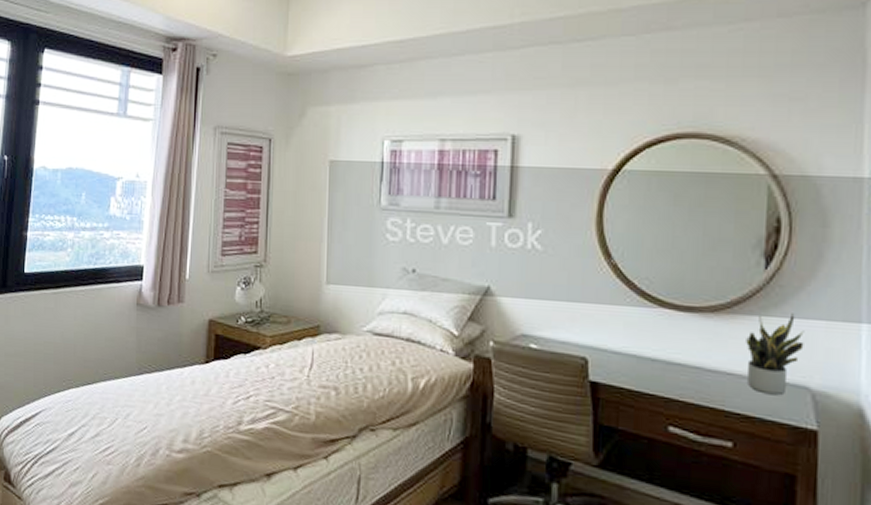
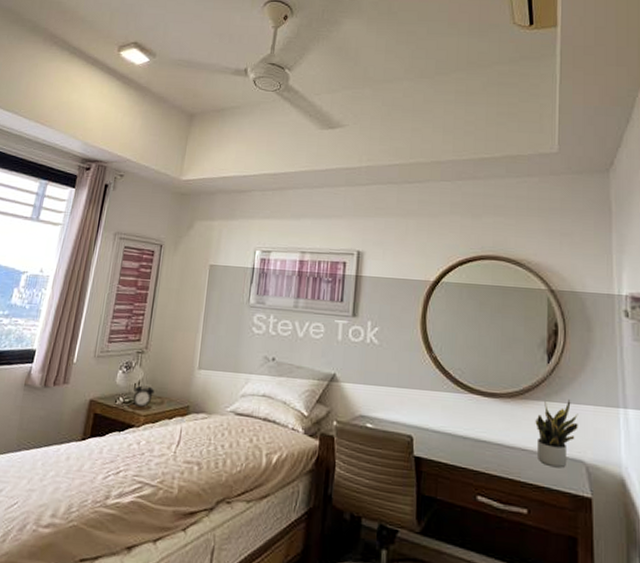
alarm clock: none [252,301,279,332] -> present [129,384,155,411]

